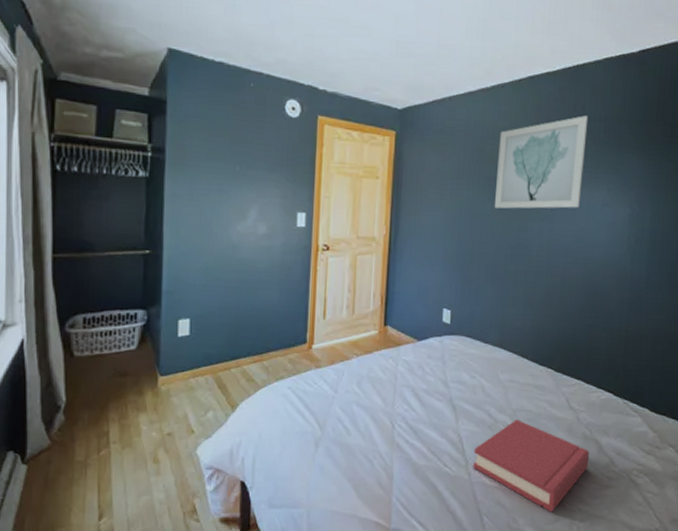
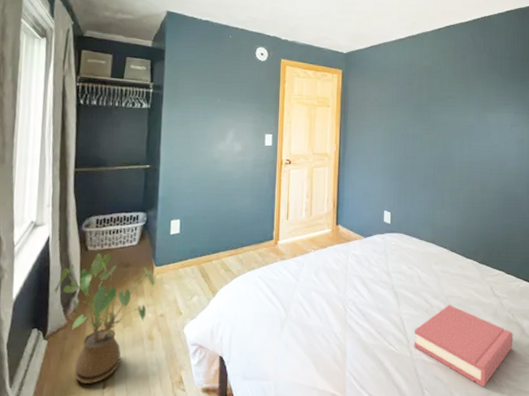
house plant: none [33,360,160,515] -> present [54,253,155,384]
wall art: present [494,115,589,209] -> none [422,55,496,130]

